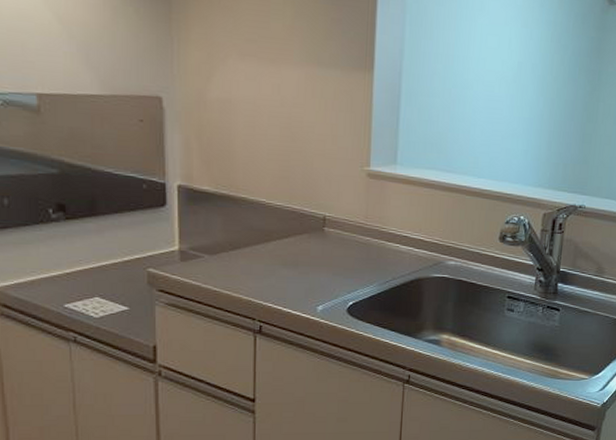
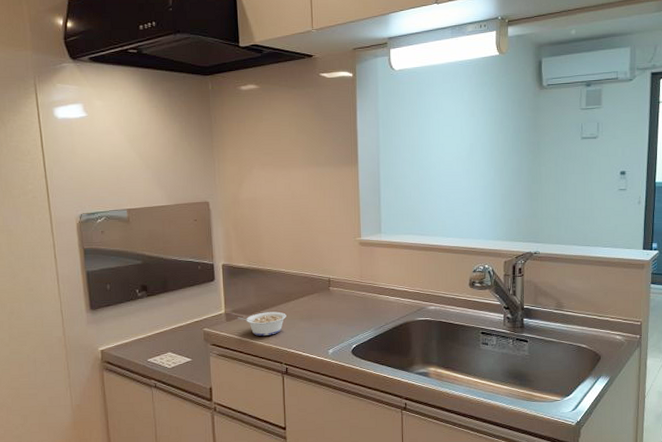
legume: none [196,253,264,283] -> present [237,311,286,336]

